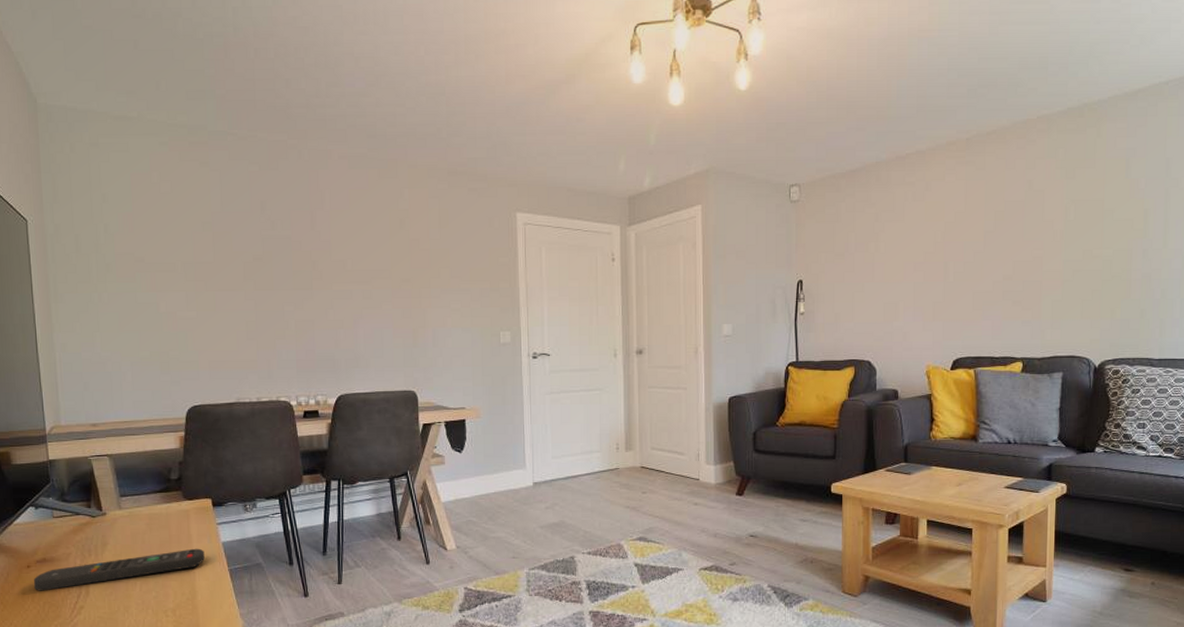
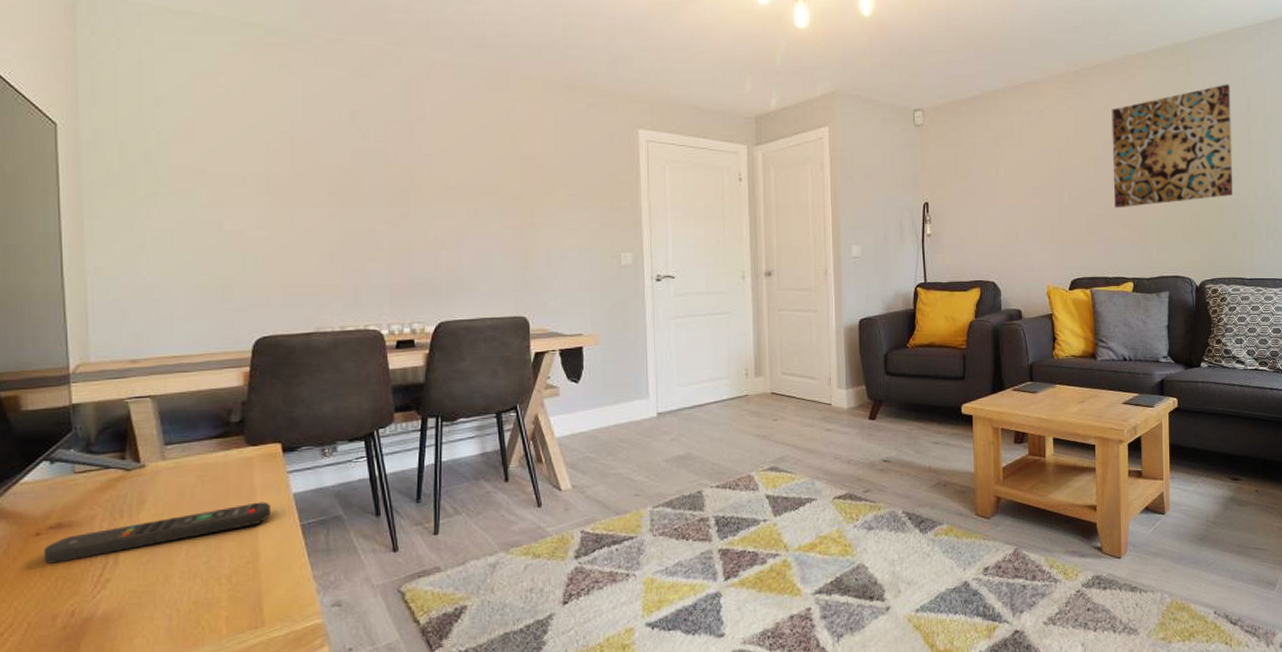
wall art: none [1005,146,1147,284] -> present [1111,84,1233,208]

